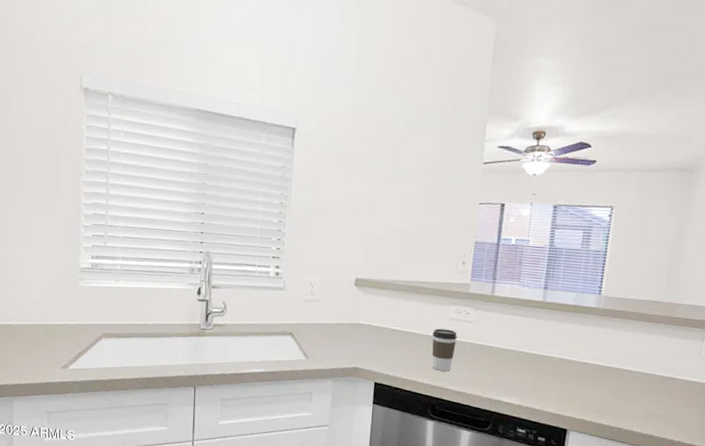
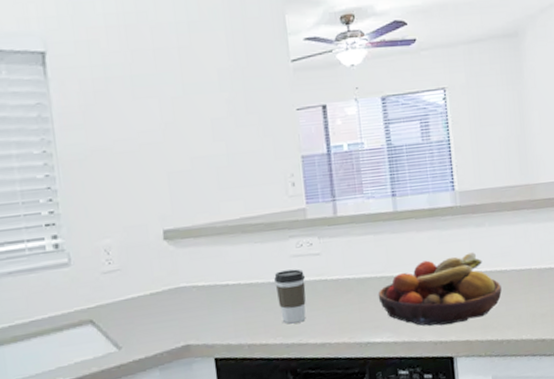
fruit bowl: none [513,346,624,404] -> present [378,252,502,326]

